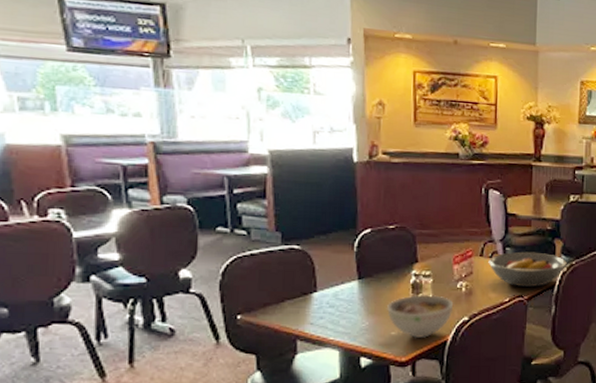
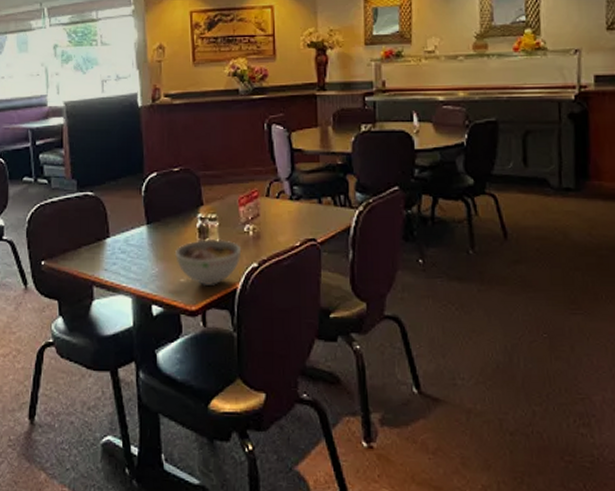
fruit bowl: present [488,251,567,287] -> none [275,190,363,229]

